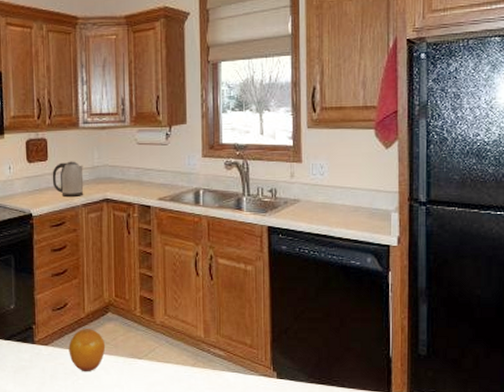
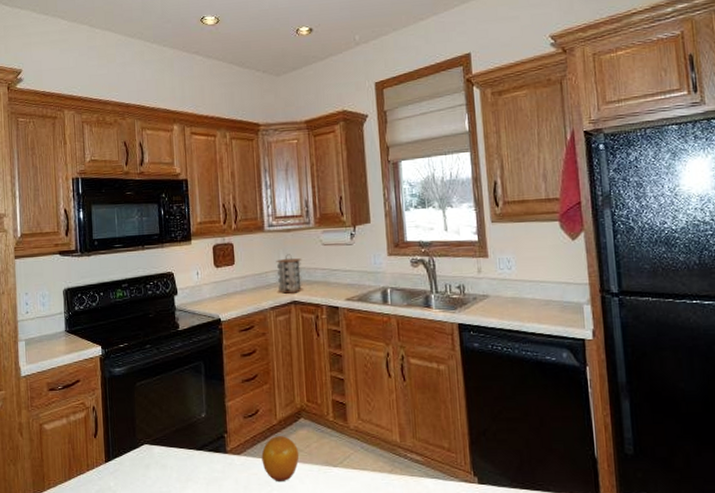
kettle: present [52,161,84,197] -> none [239,264,272,300]
spice rack: none [89,152,117,191] -> present [276,254,304,294]

